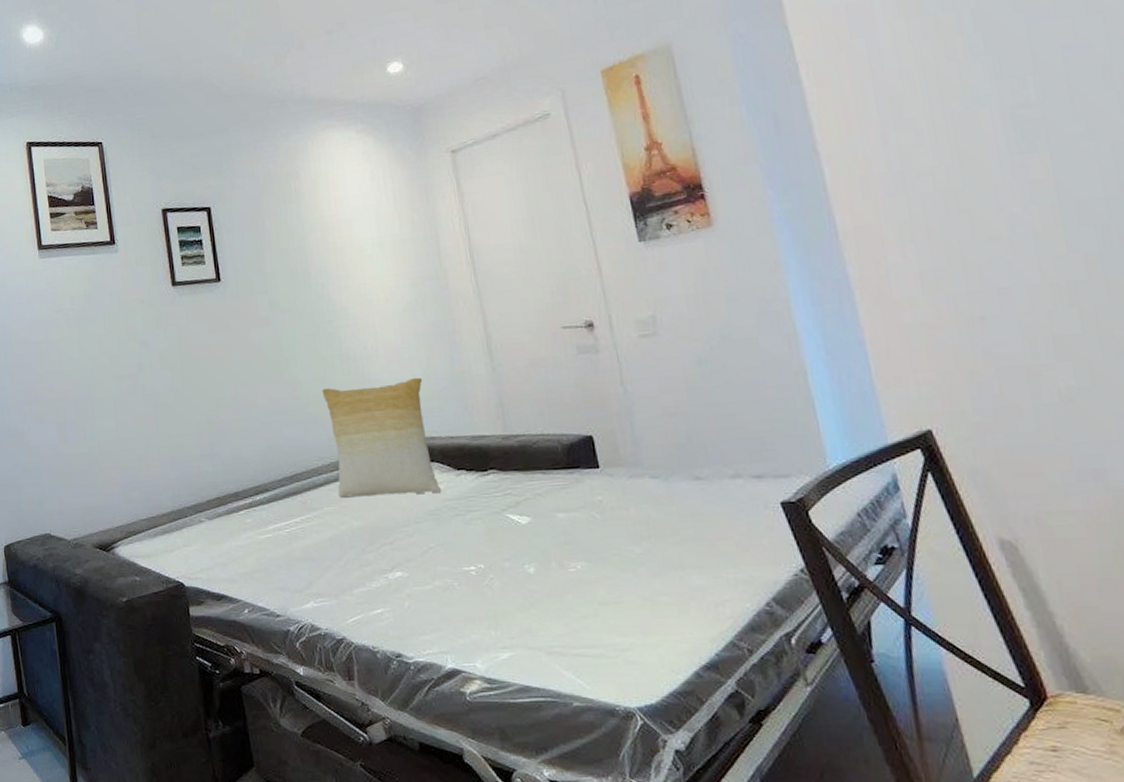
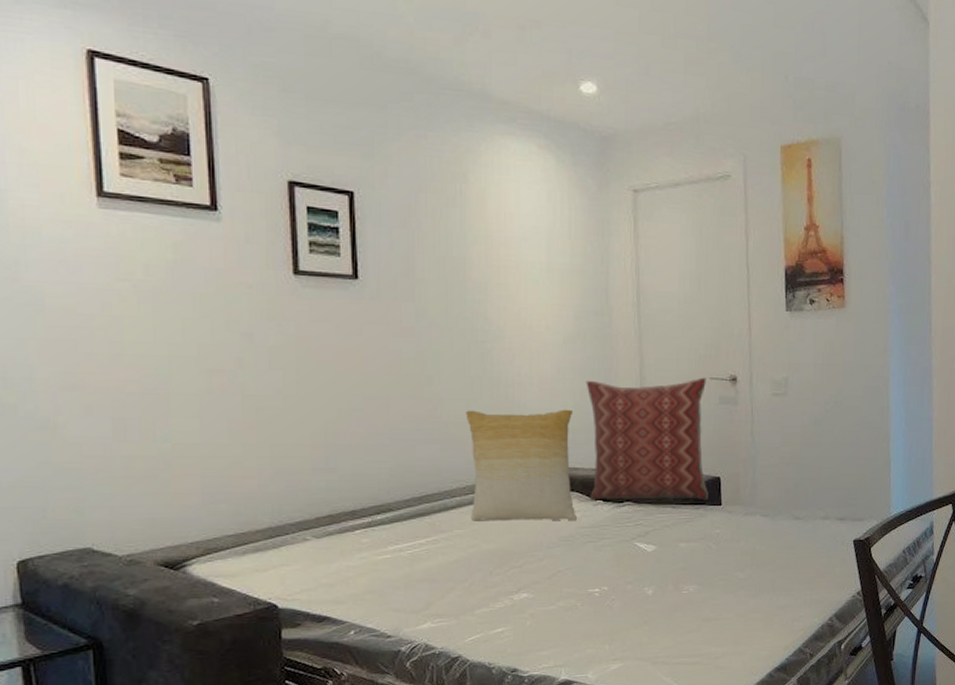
pillow: none [431,327,582,470] -> present [586,377,708,501]

